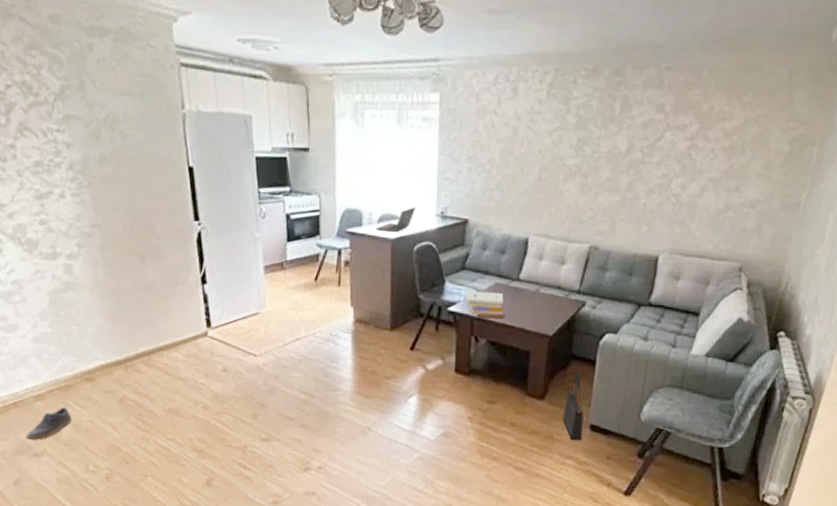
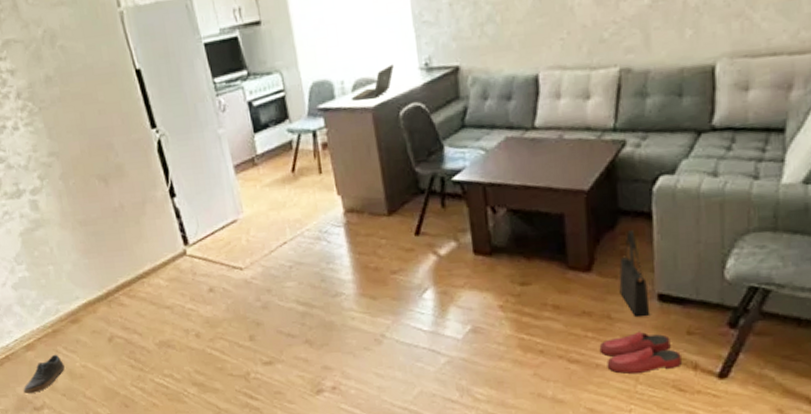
books: present [466,291,505,319] -> none [472,148,525,184]
slippers: none [540,451,600,484] -> present [599,331,682,374]

